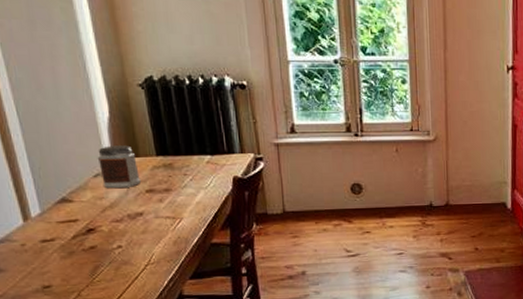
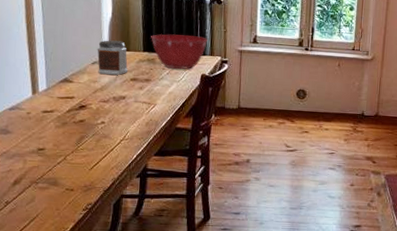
mixing bowl: none [163,131,235,174] -> present [151,34,208,70]

